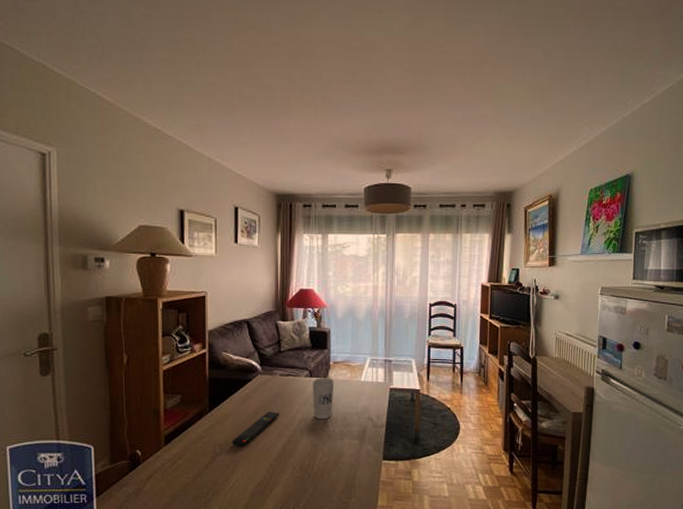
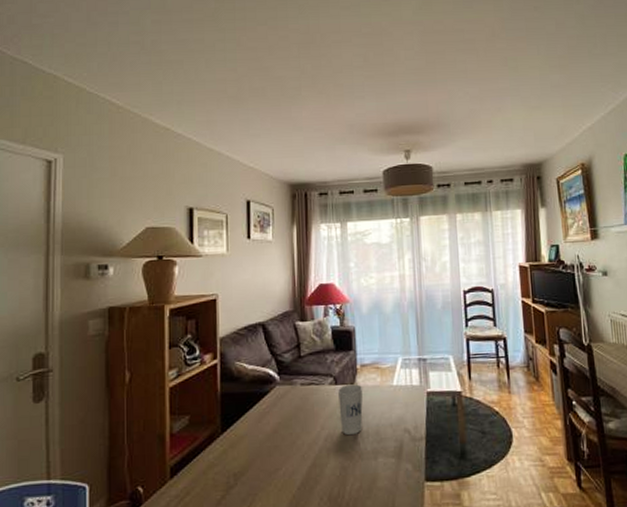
remote control: present [231,411,280,447] -> none [247,428,303,476]

